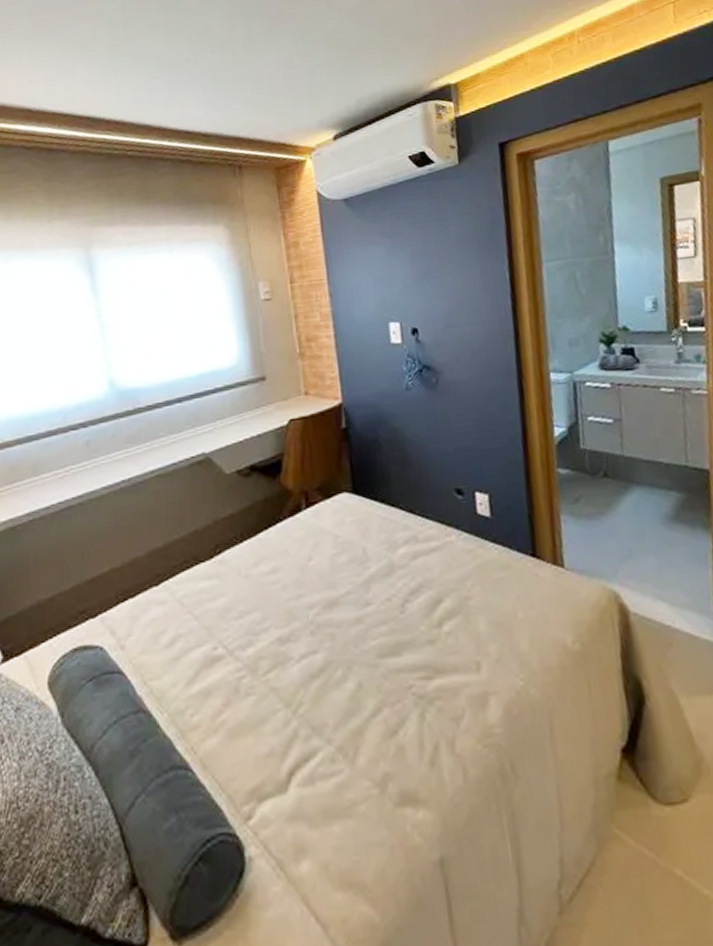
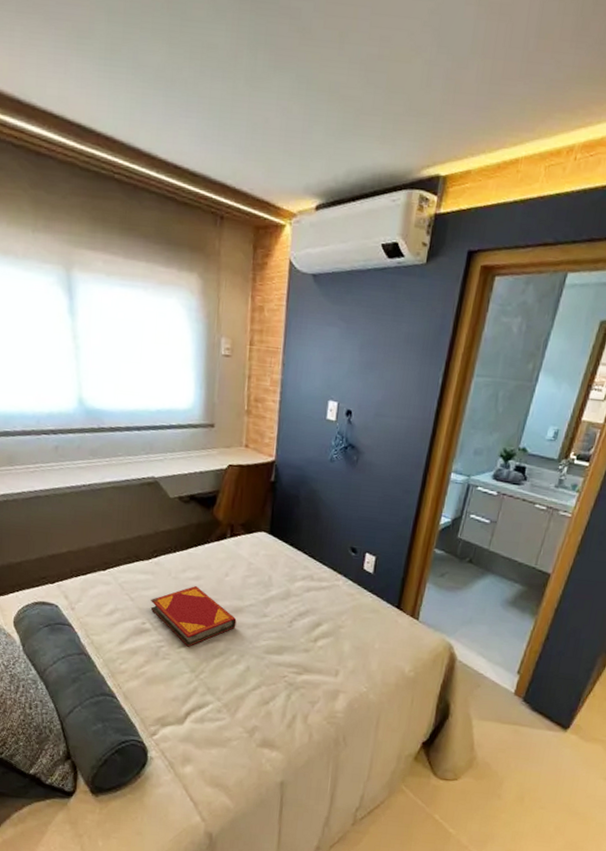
hardback book: none [220,582,334,671] -> present [150,586,237,647]

